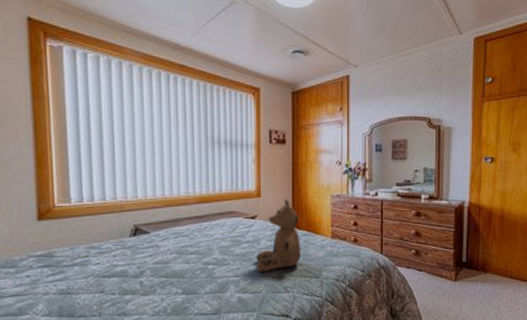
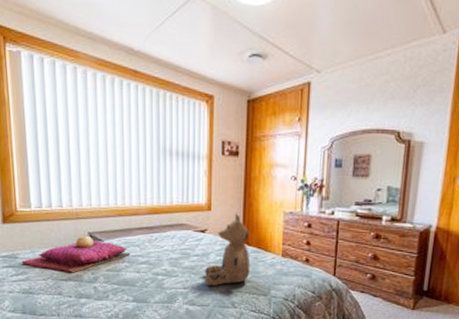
cushion: none [60,228,180,269] -> present [22,235,131,273]

